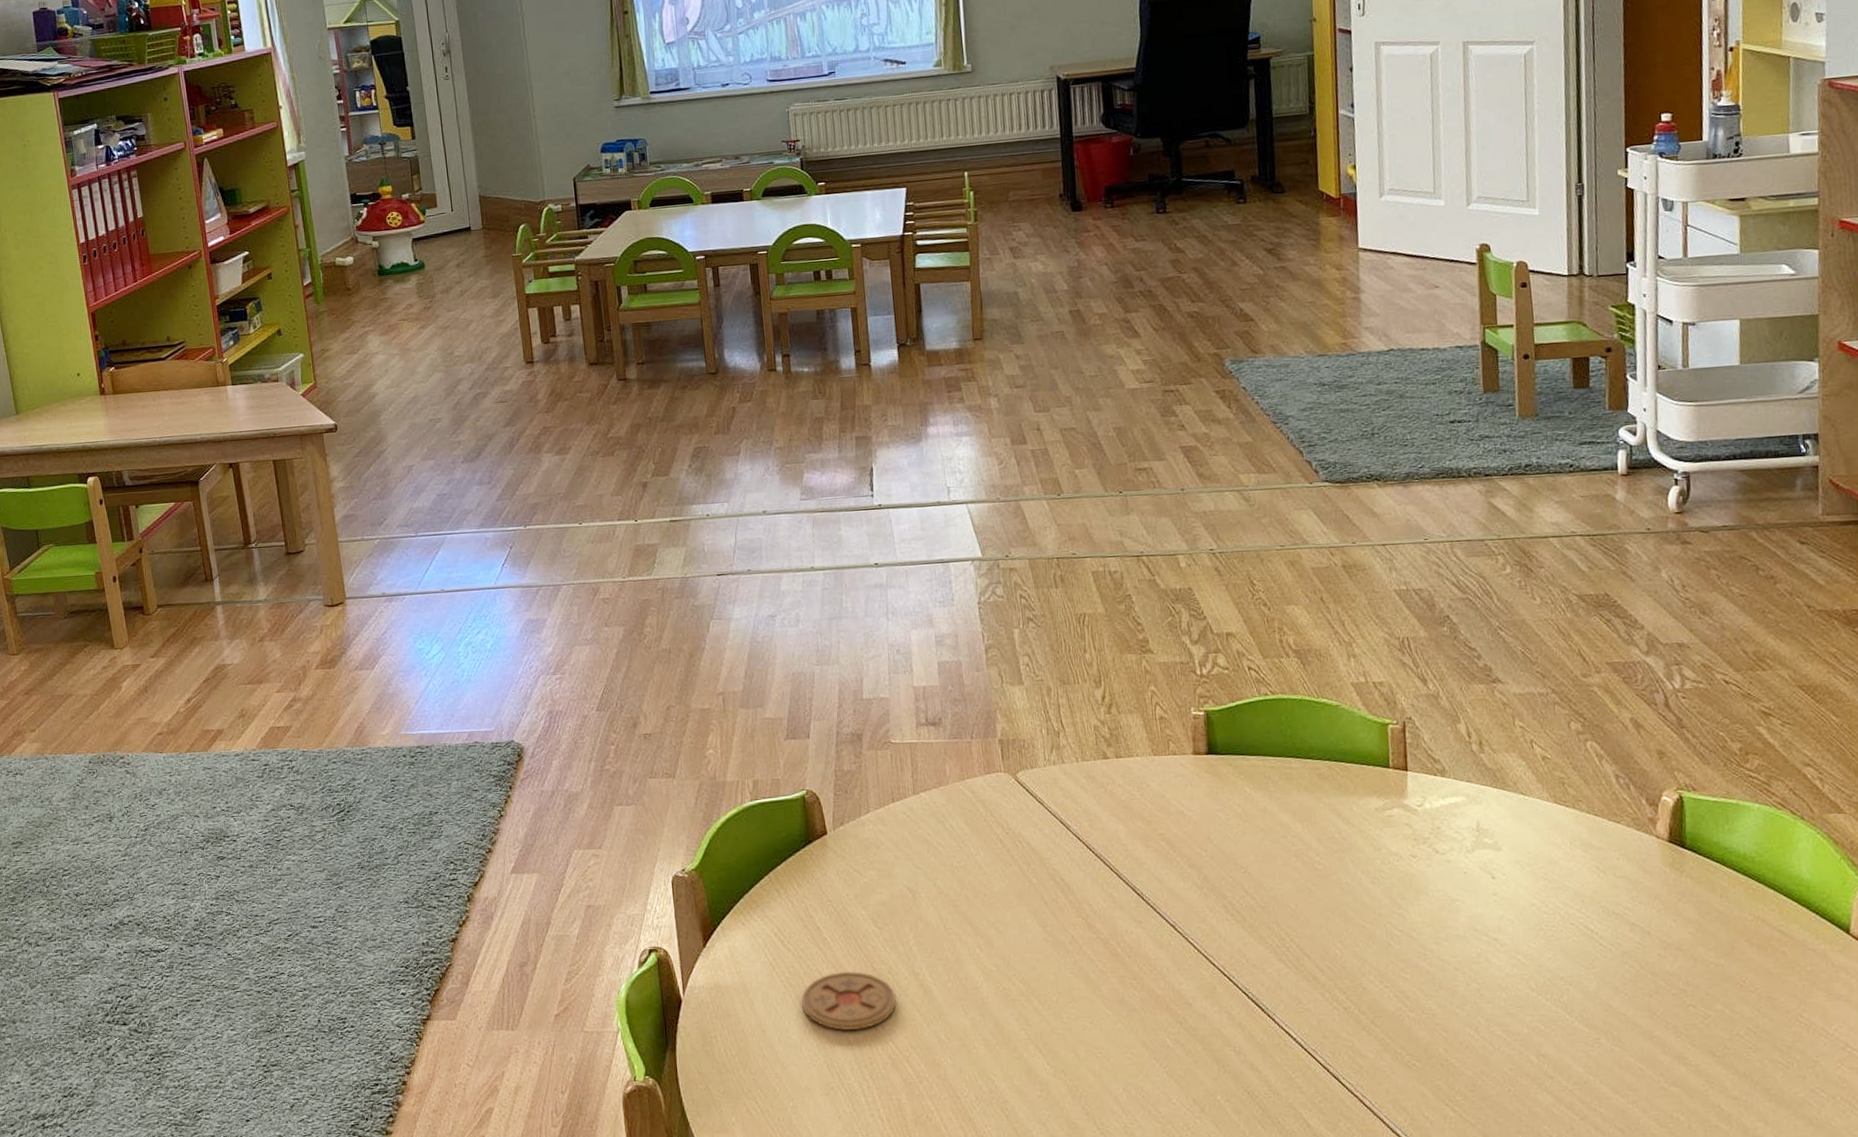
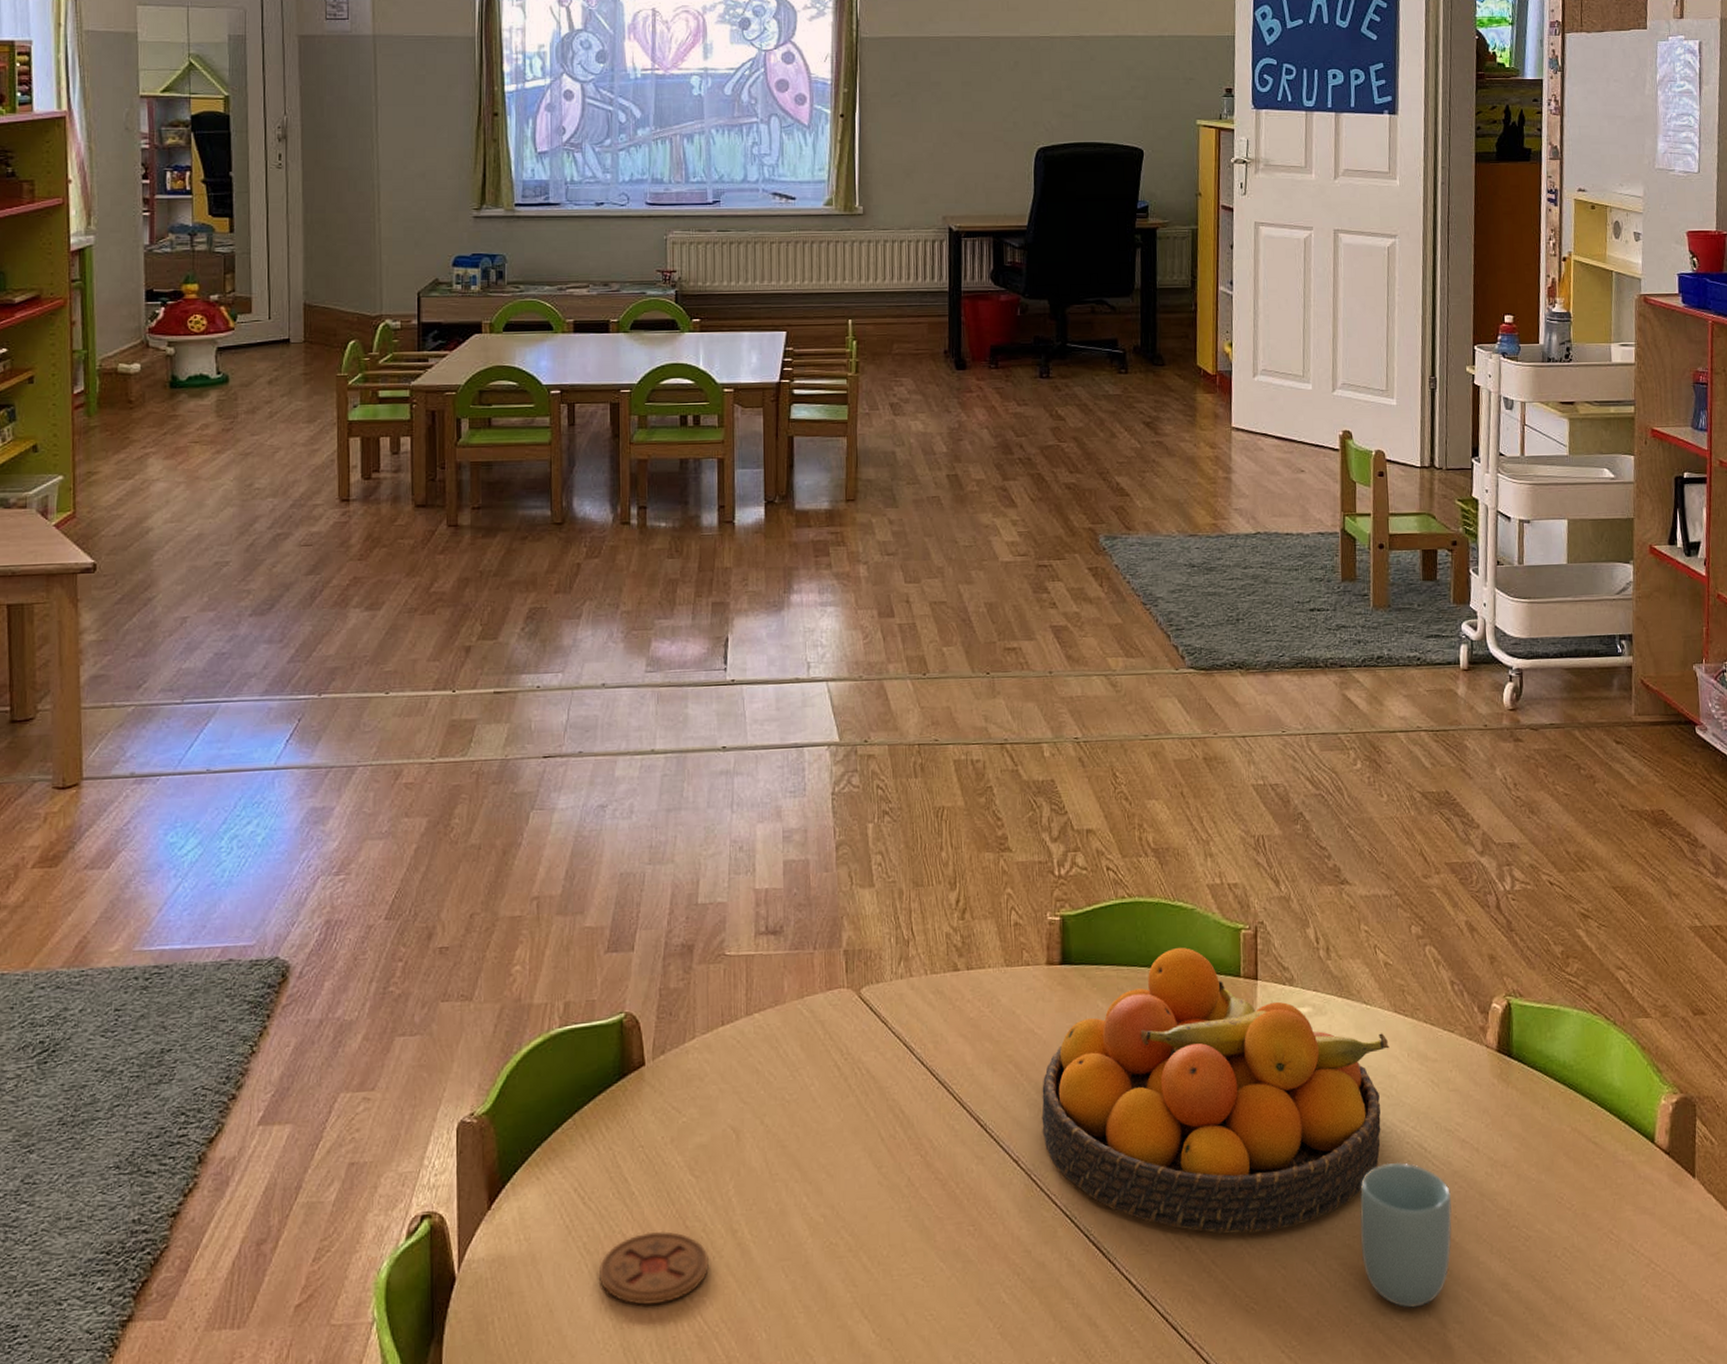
fruit bowl: none [1194,740,1550,999] -> present [1041,948,1389,1234]
cup: none [1522,941,1623,1074] -> present [1359,1162,1452,1308]

